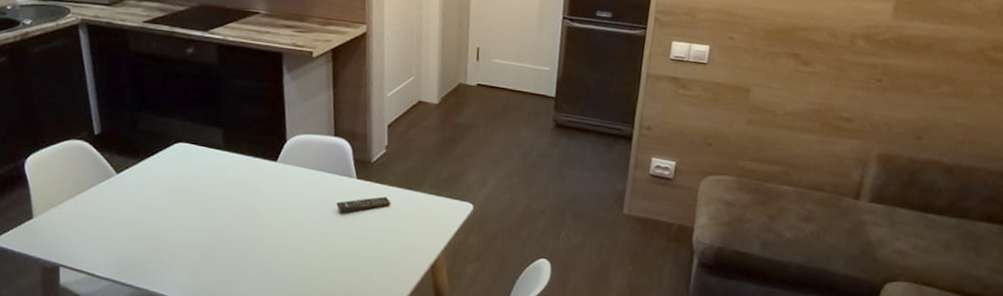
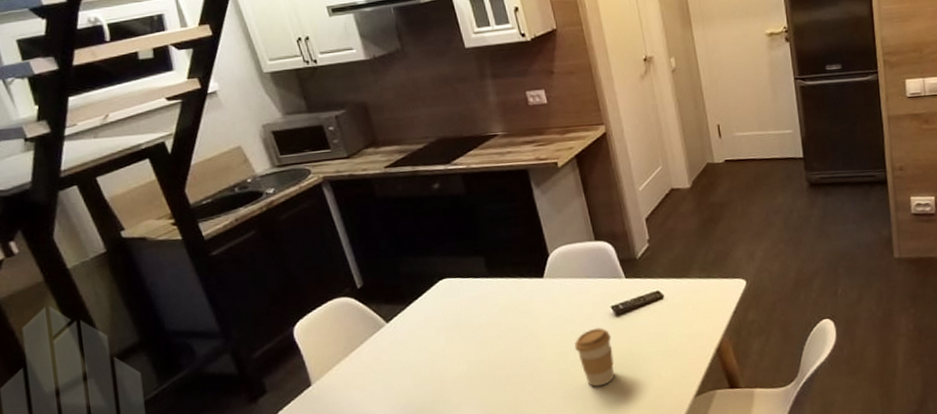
coffee cup: none [294,221,332,278] -> present [575,328,615,387]

